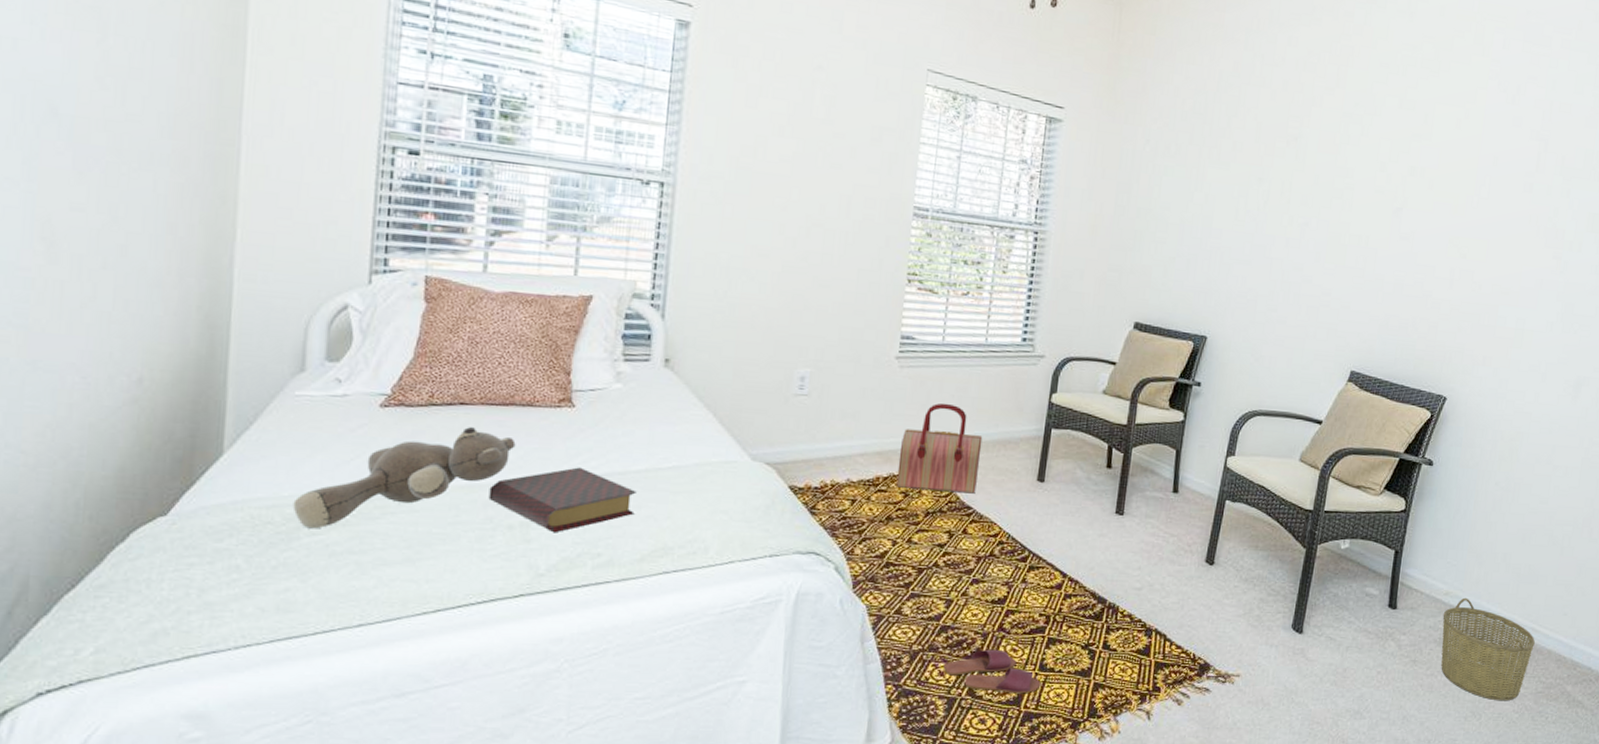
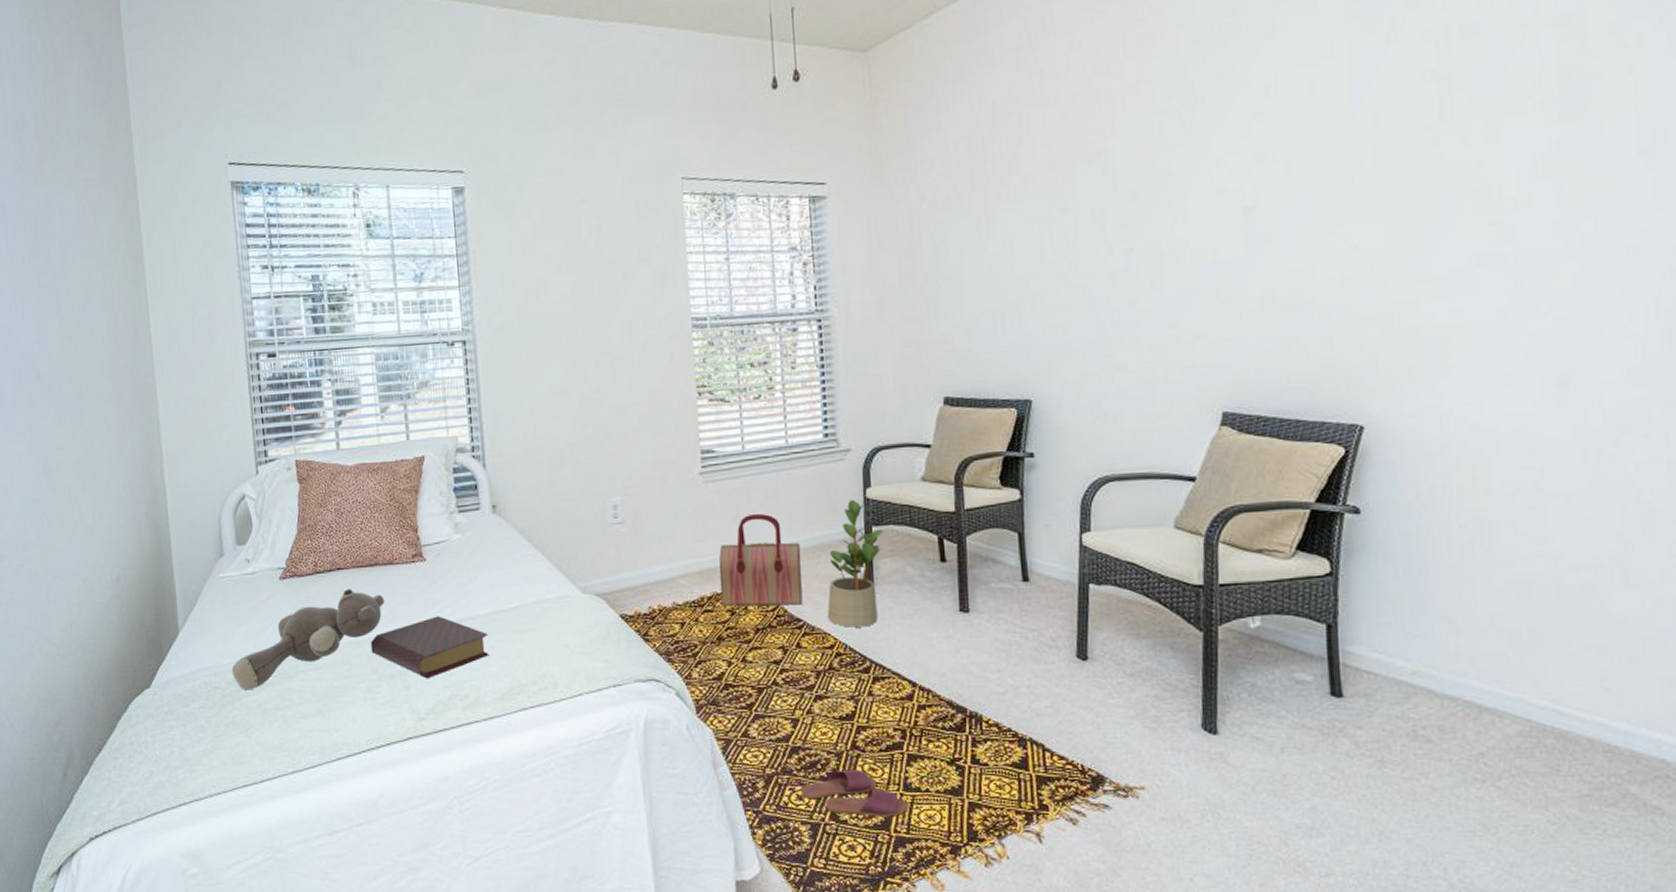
potted plant: none [996,402,1061,520] -> present [827,499,883,628]
basket: present [1441,597,1535,701] -> none [1413,676,1564,809]

